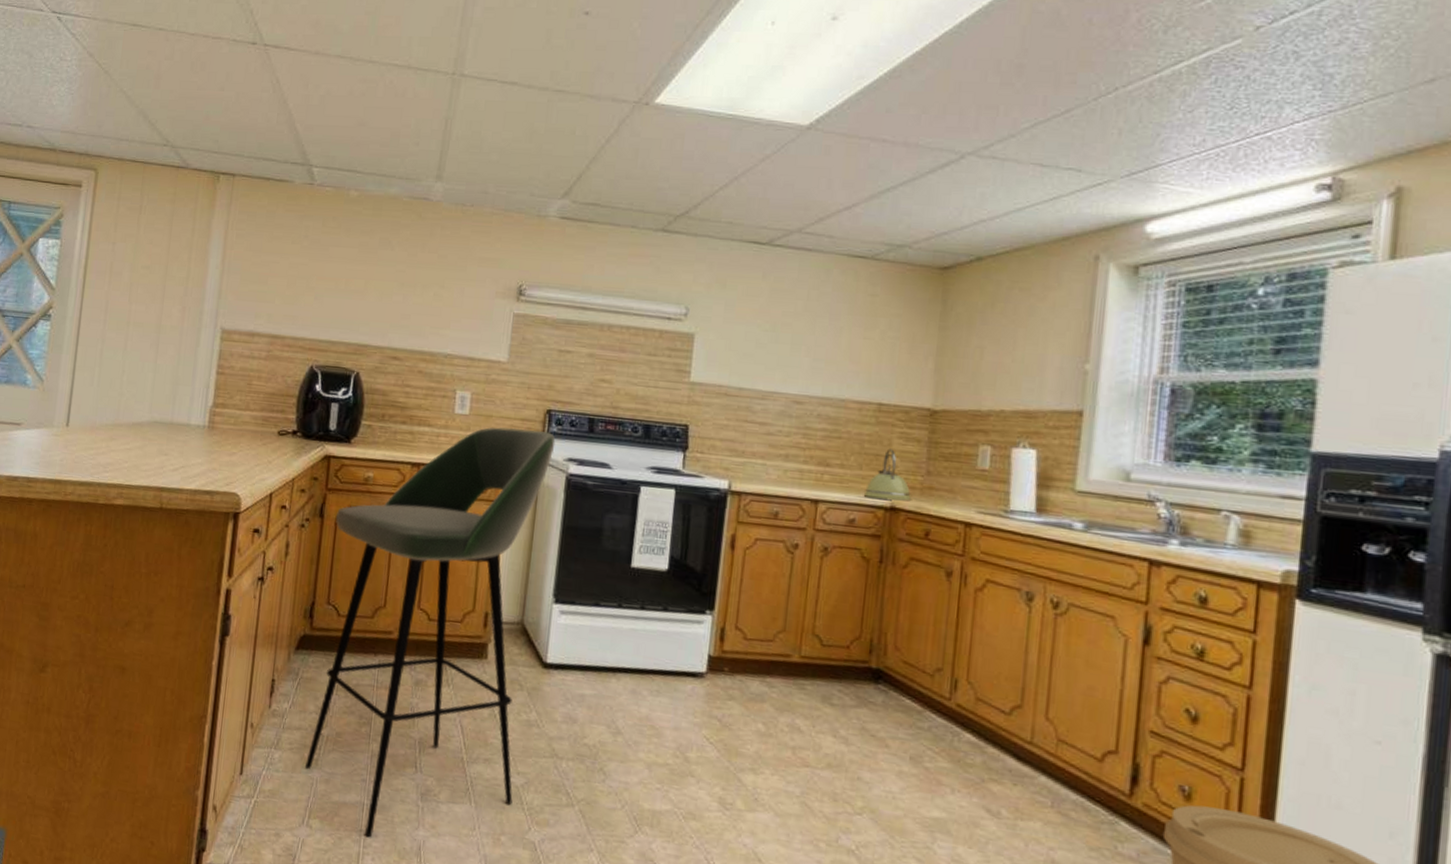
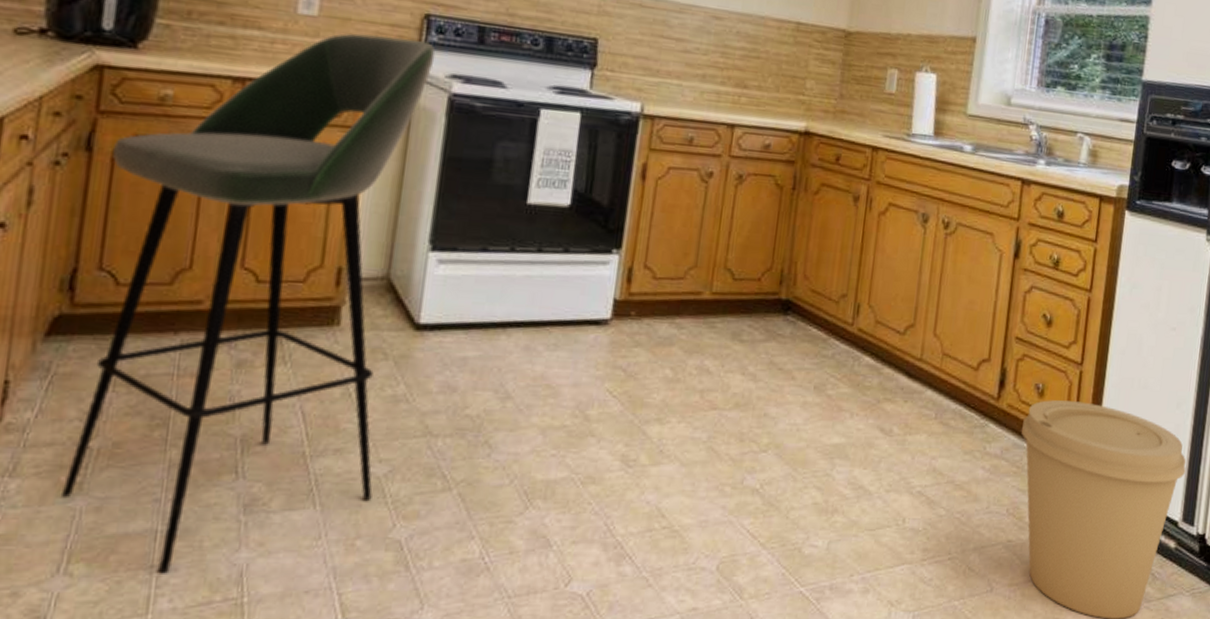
kettle: present [863,448,912,502] -> none [779,70,825,126]

